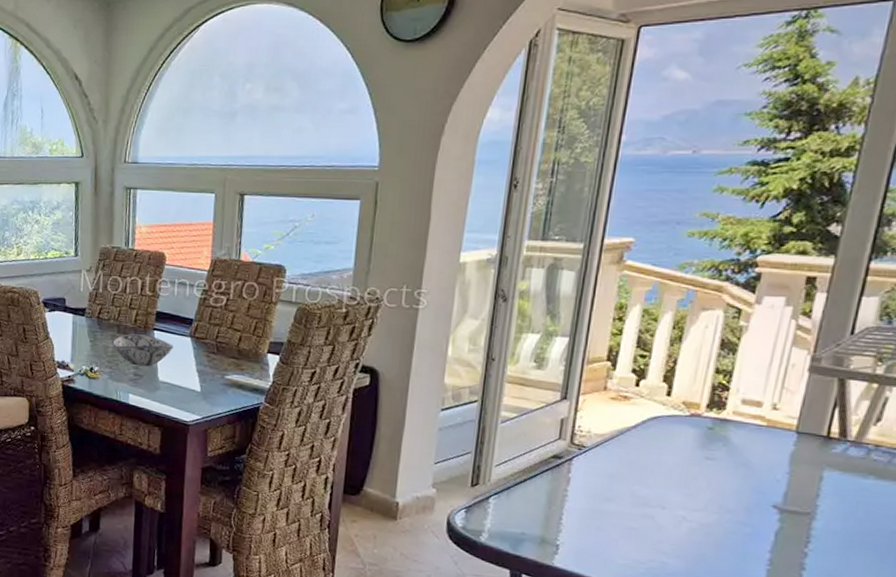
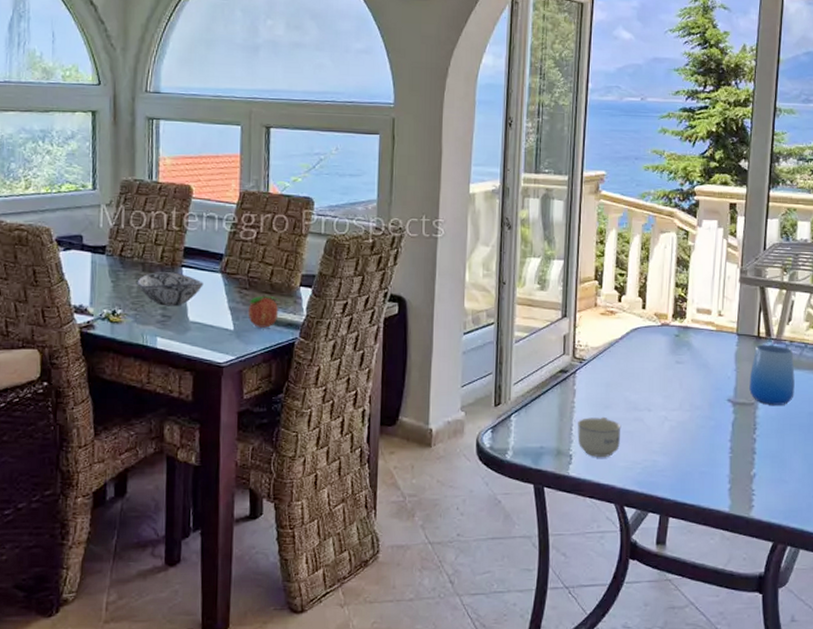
fruit: none [214,357,246,391] -> present [247,292,279,328]
cup: none [567,508,625,552] -> present [577,416,621,458]
cup: none [805,446,879,519] -> present [749,344,795,405]

